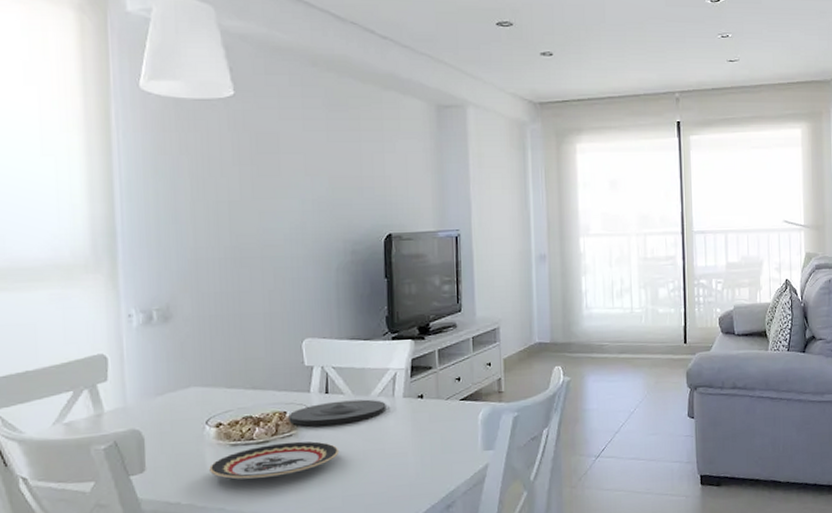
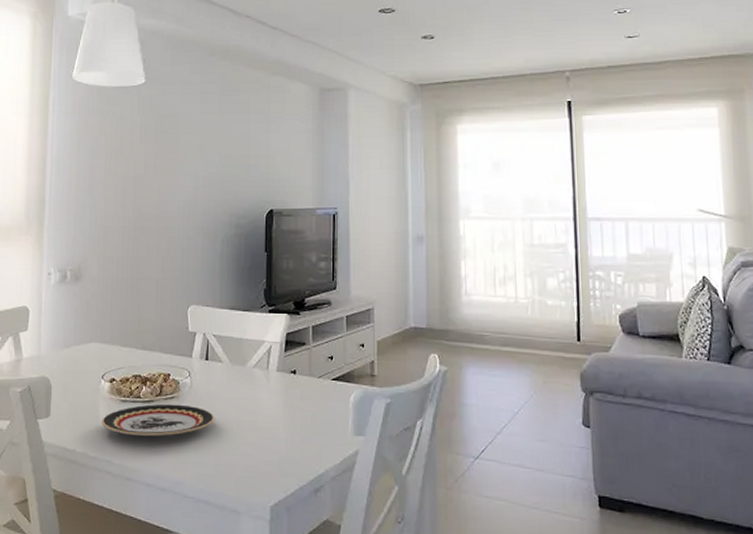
plate: present [288,399,386,426] -> none [172,368,261,392]

